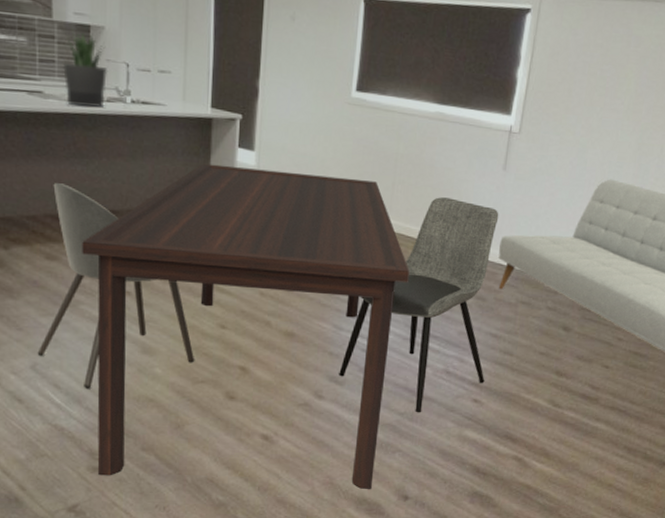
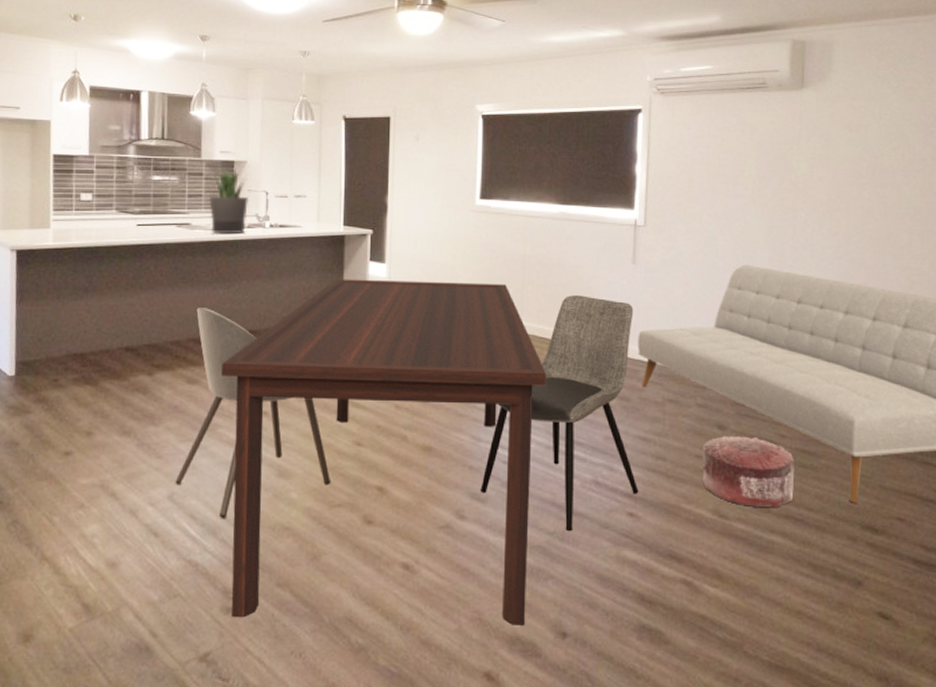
pouf: none [543,337,626,399] -> present [702,436,795,507]

